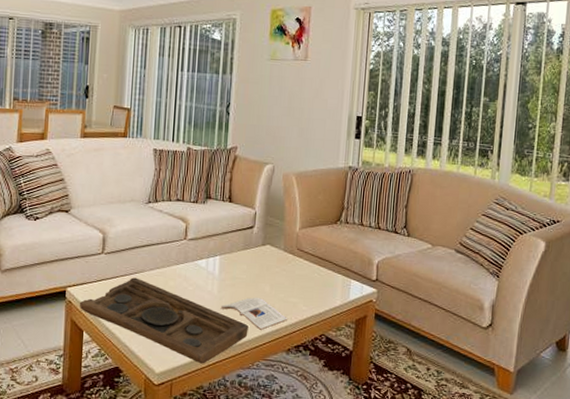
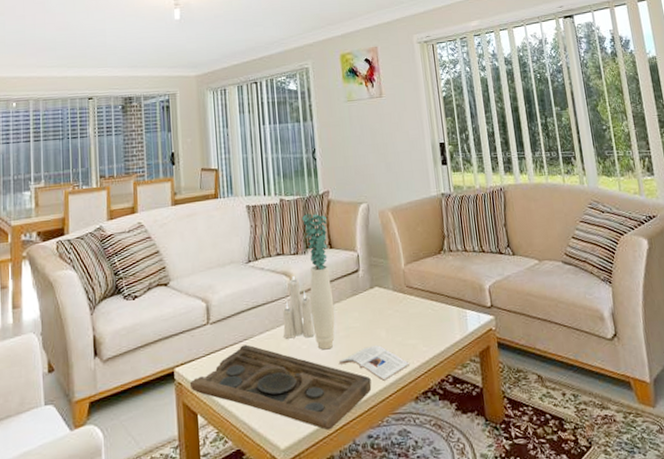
candle: none [173,223,203,281] -> present [282,276,315,339]
vase: none [201,160,231,294] -> present [302,209,335,350]

